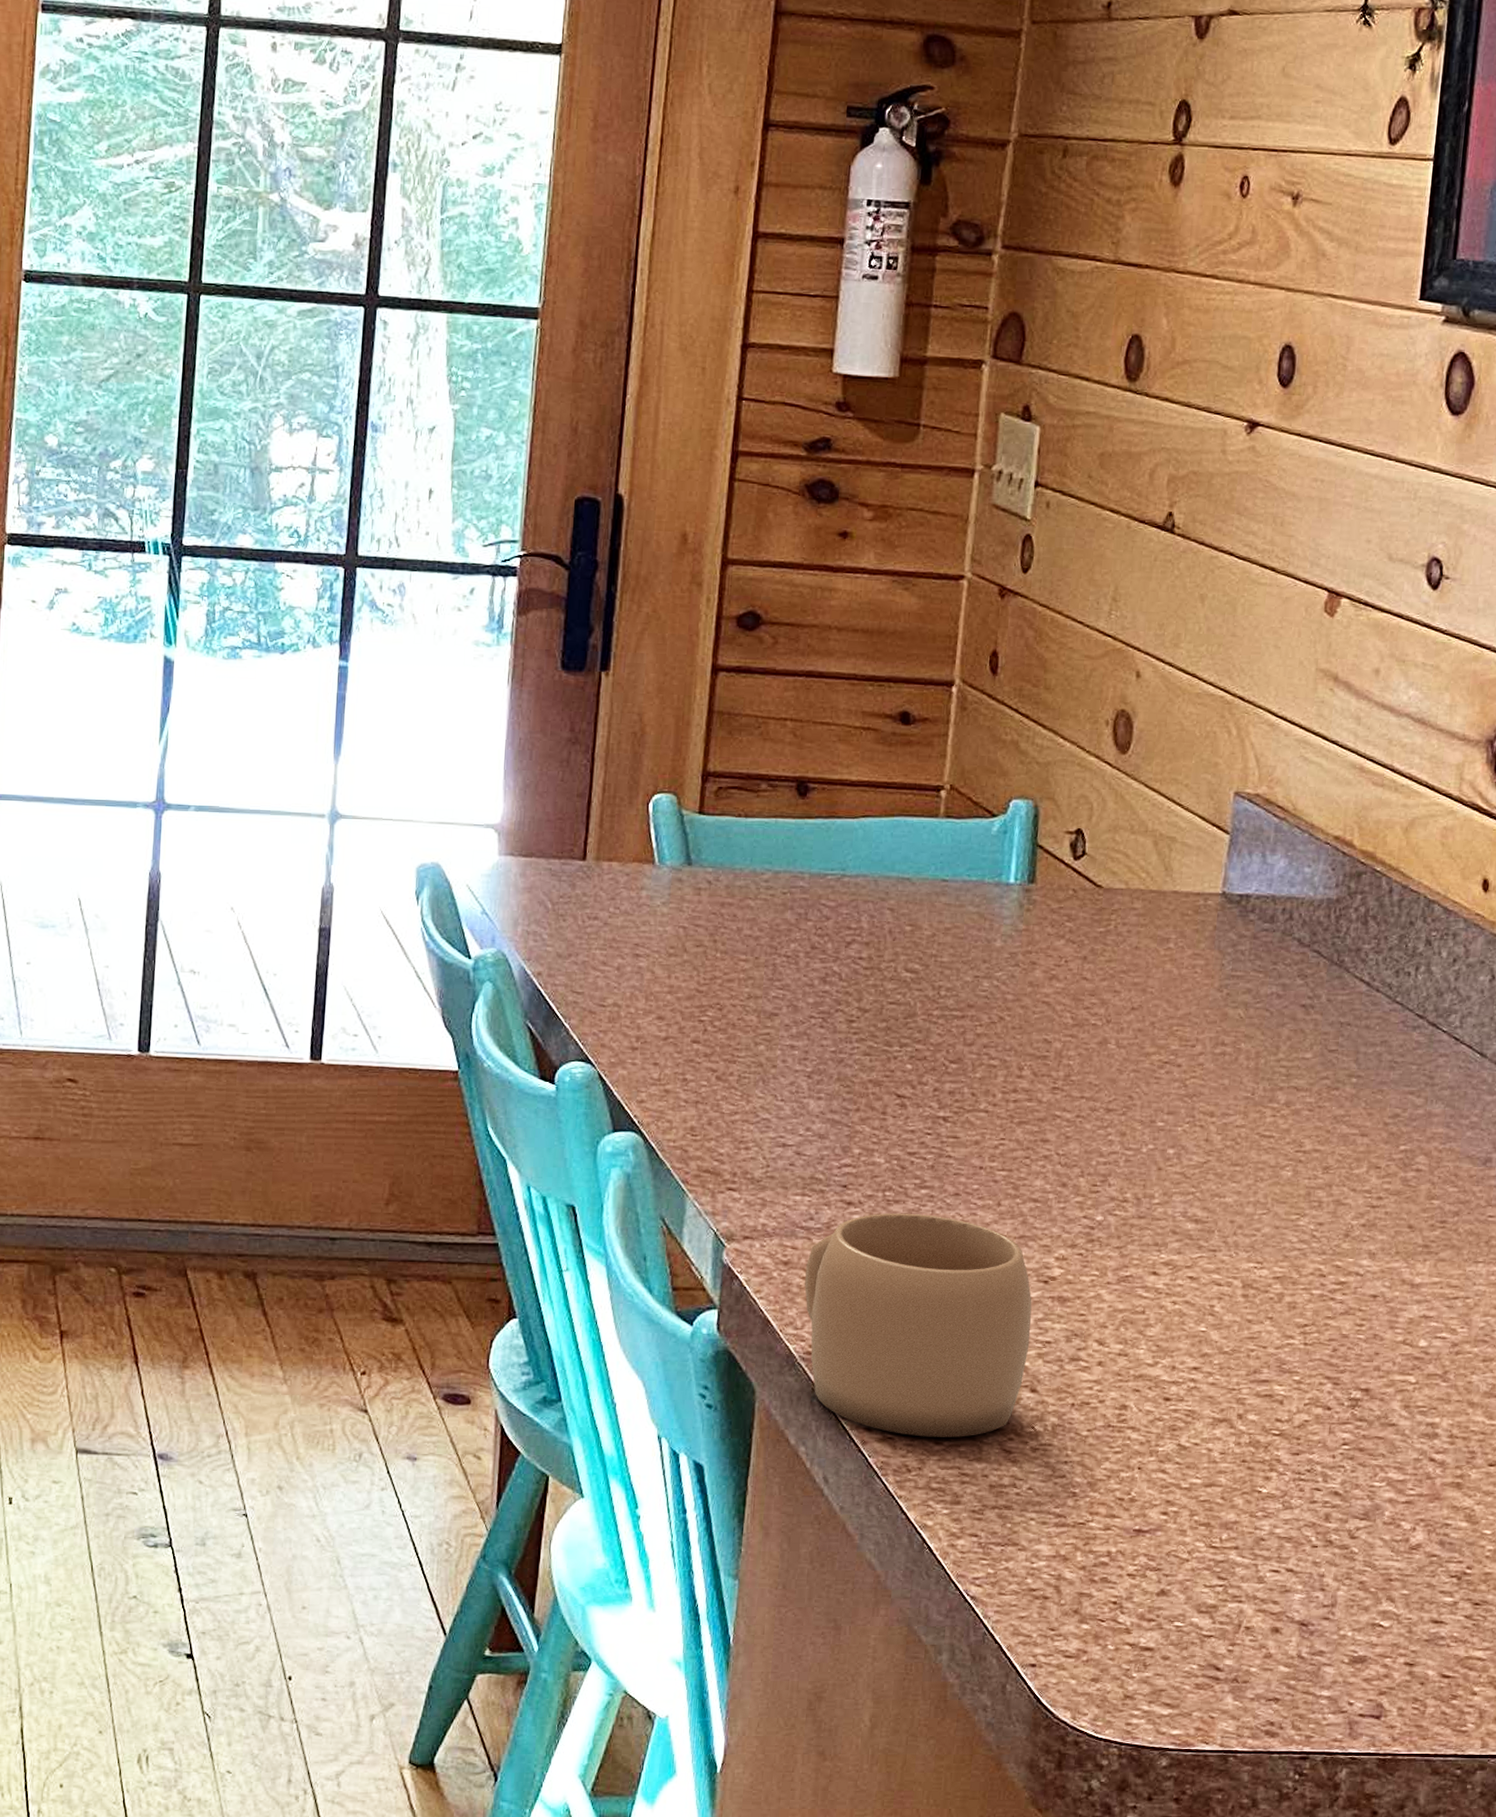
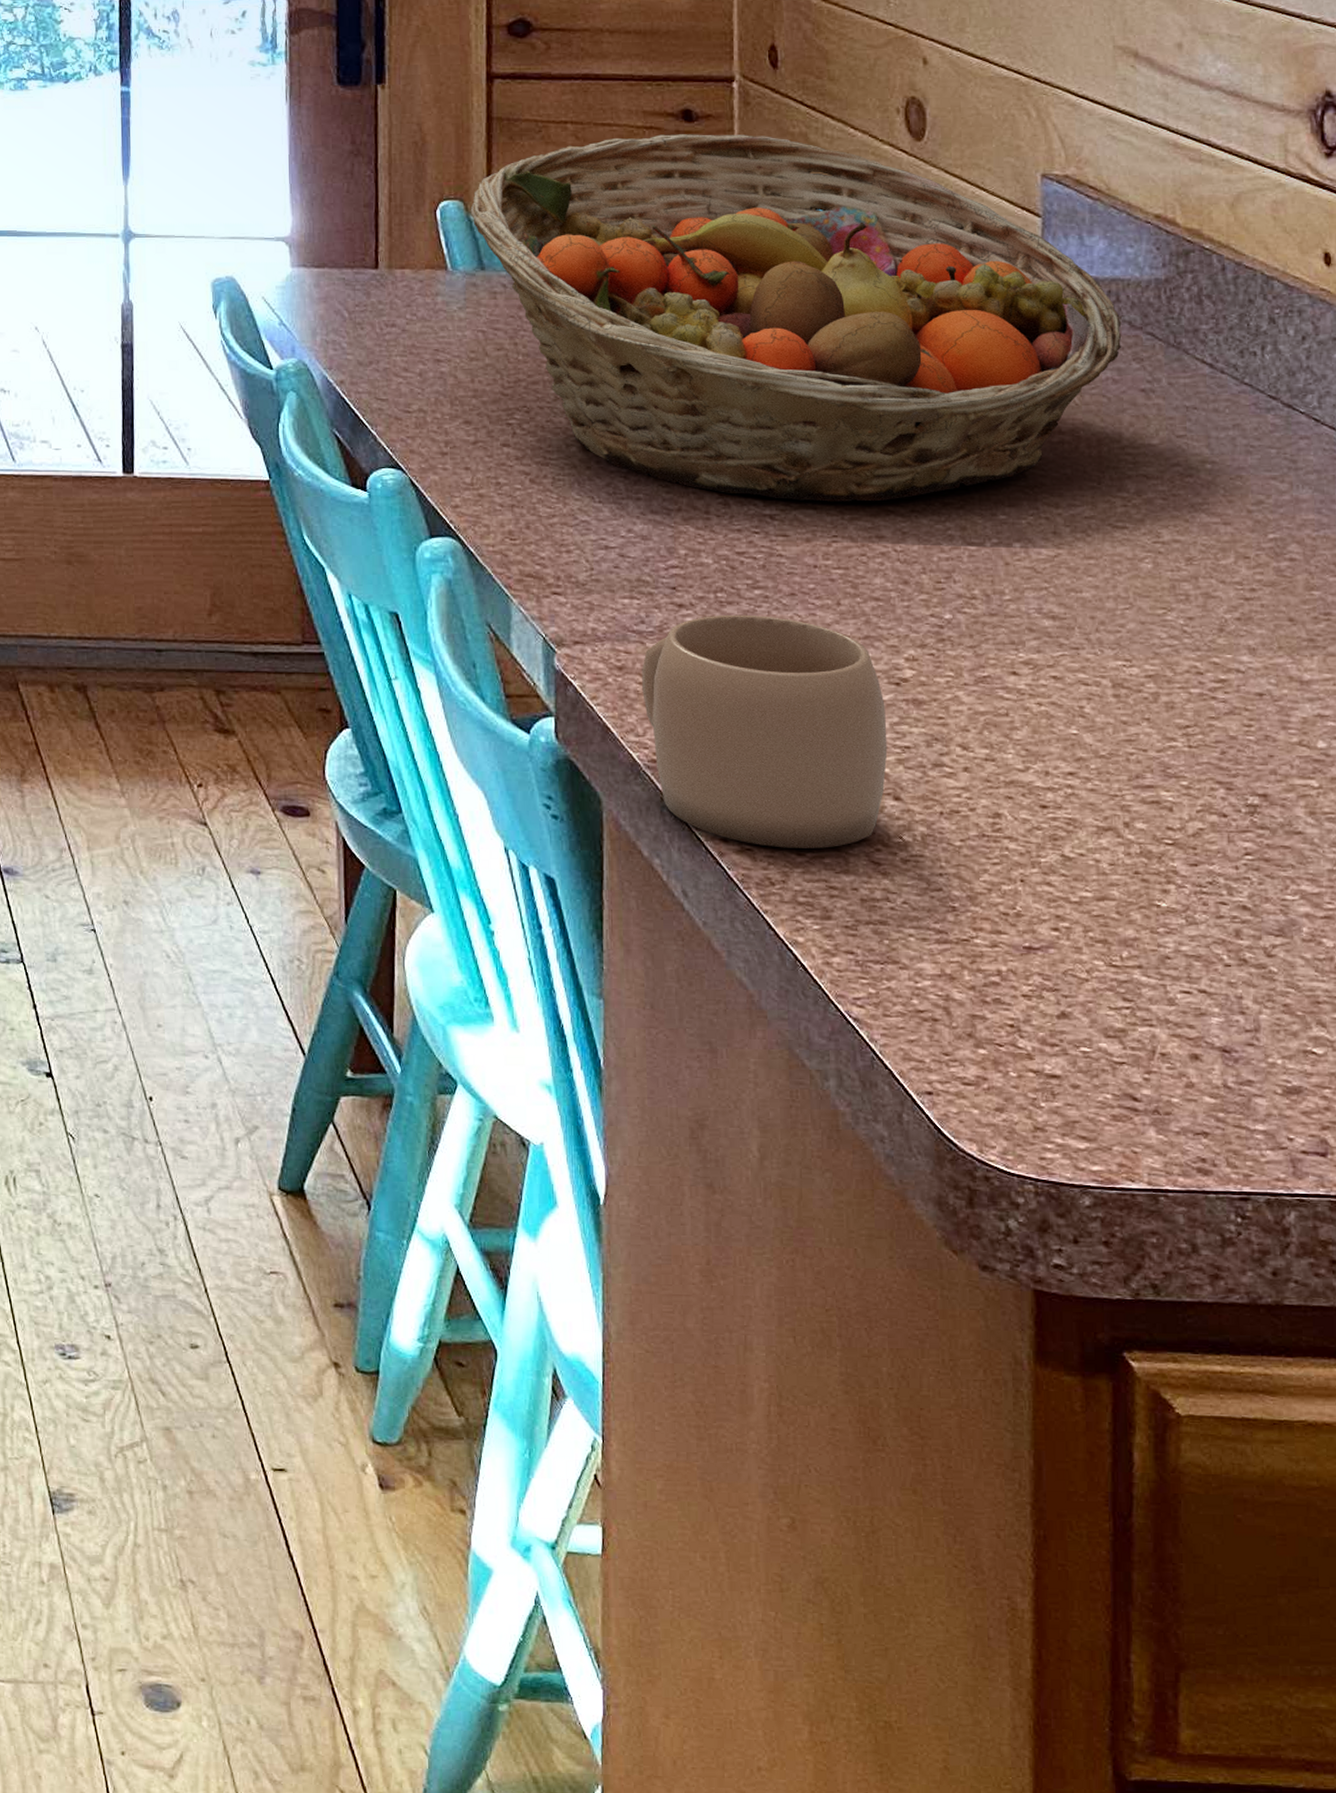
fruit basket: none [682,736,1292,1107] -> present [470,134,1122,502]

